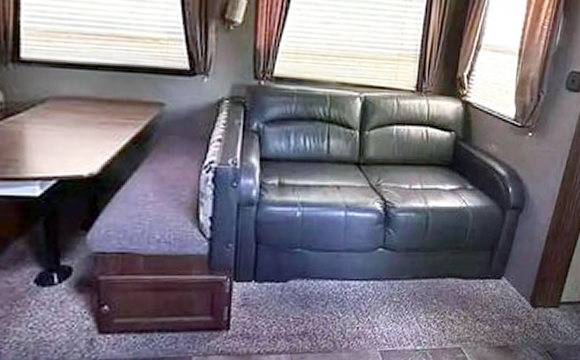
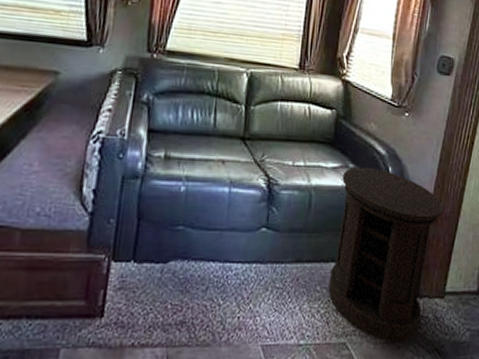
side table: none [444,188,564,347] -> present [328,166,444,343]

